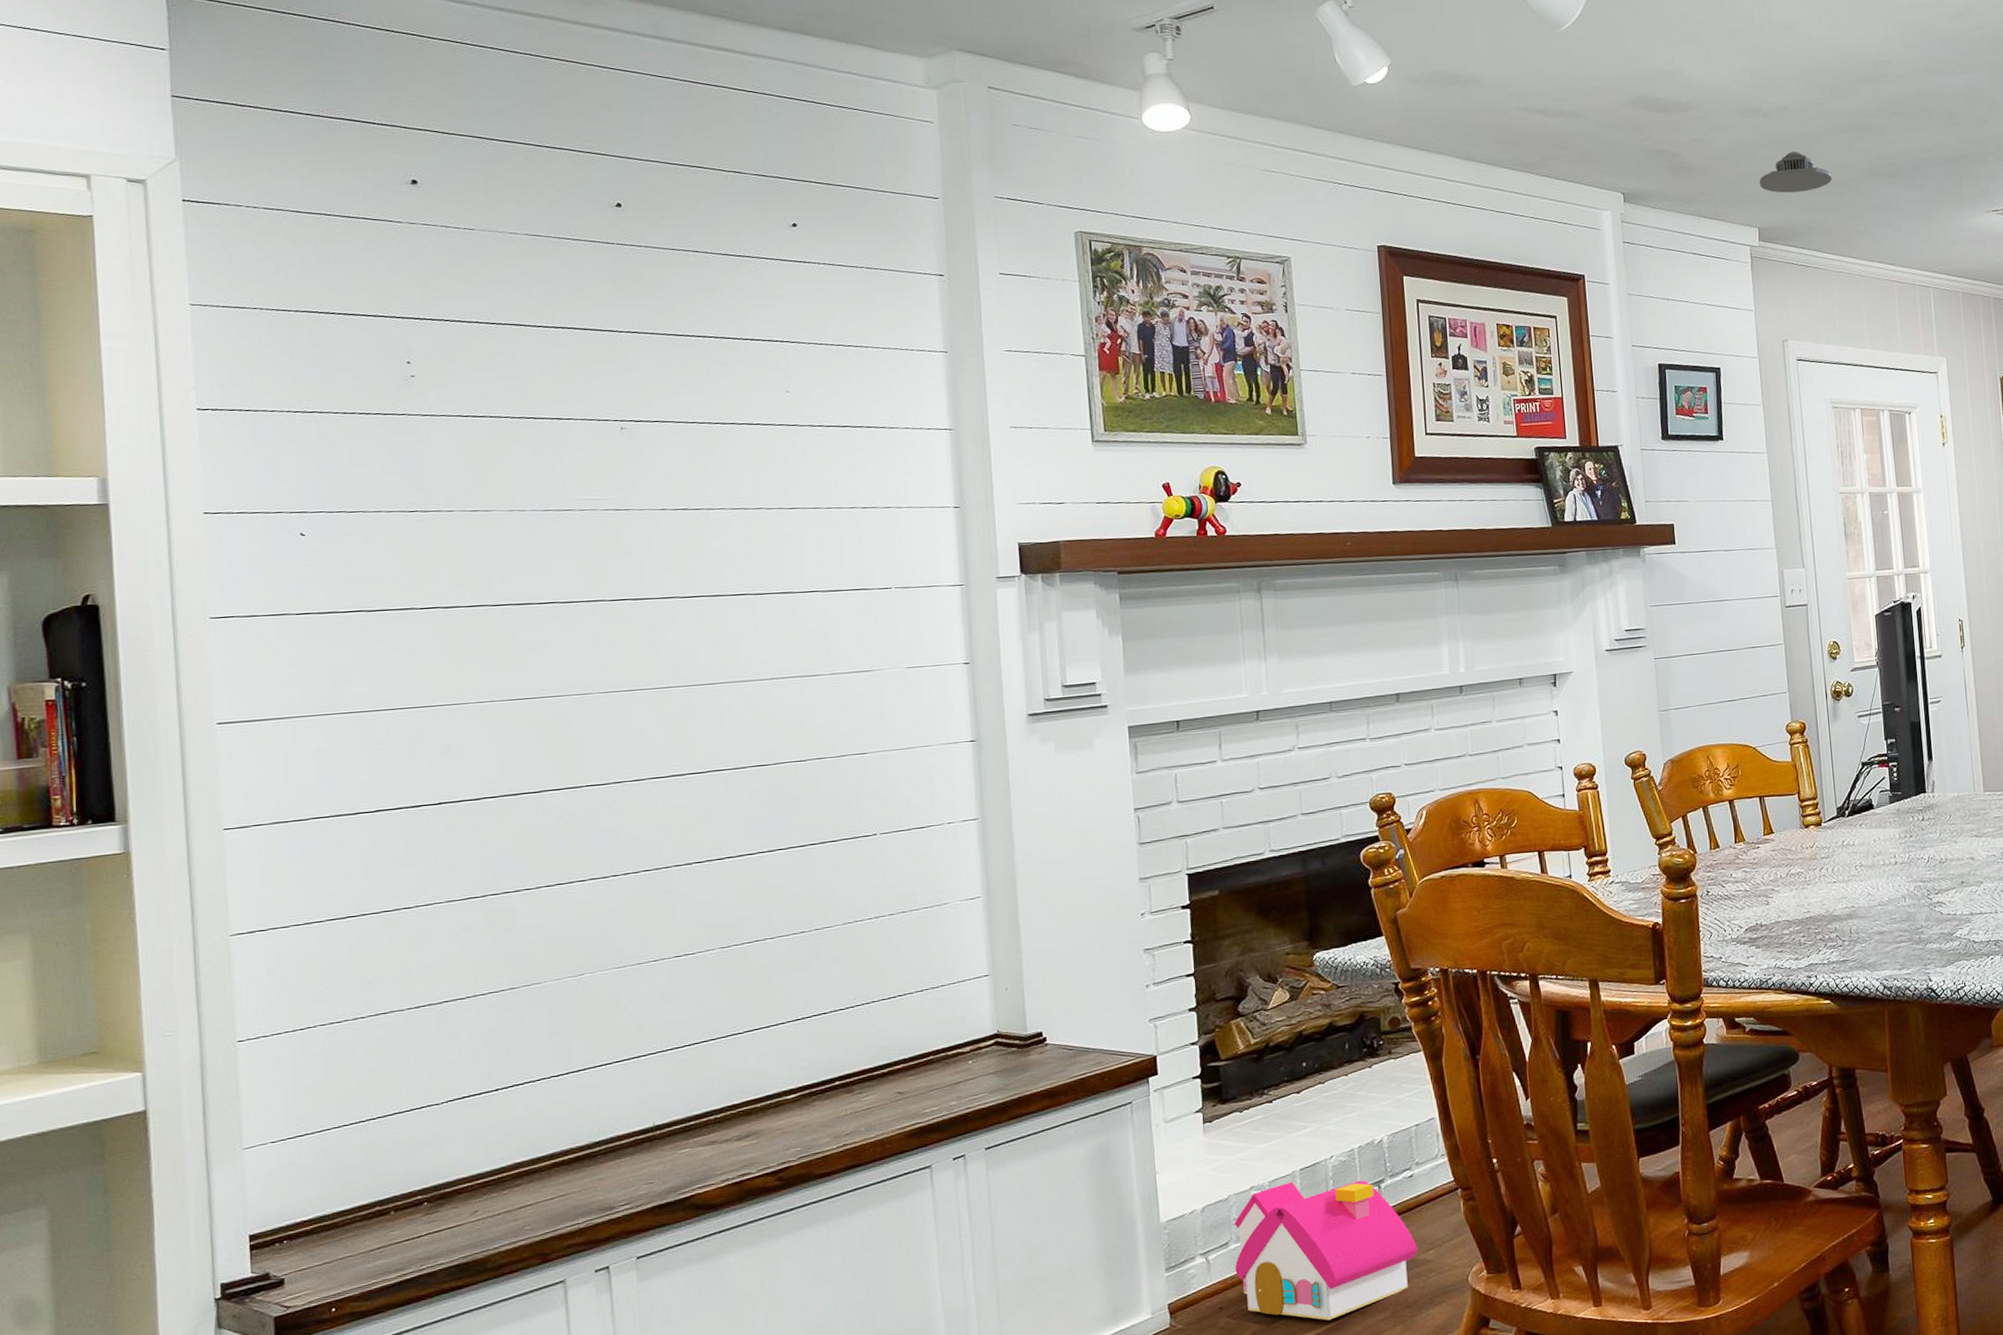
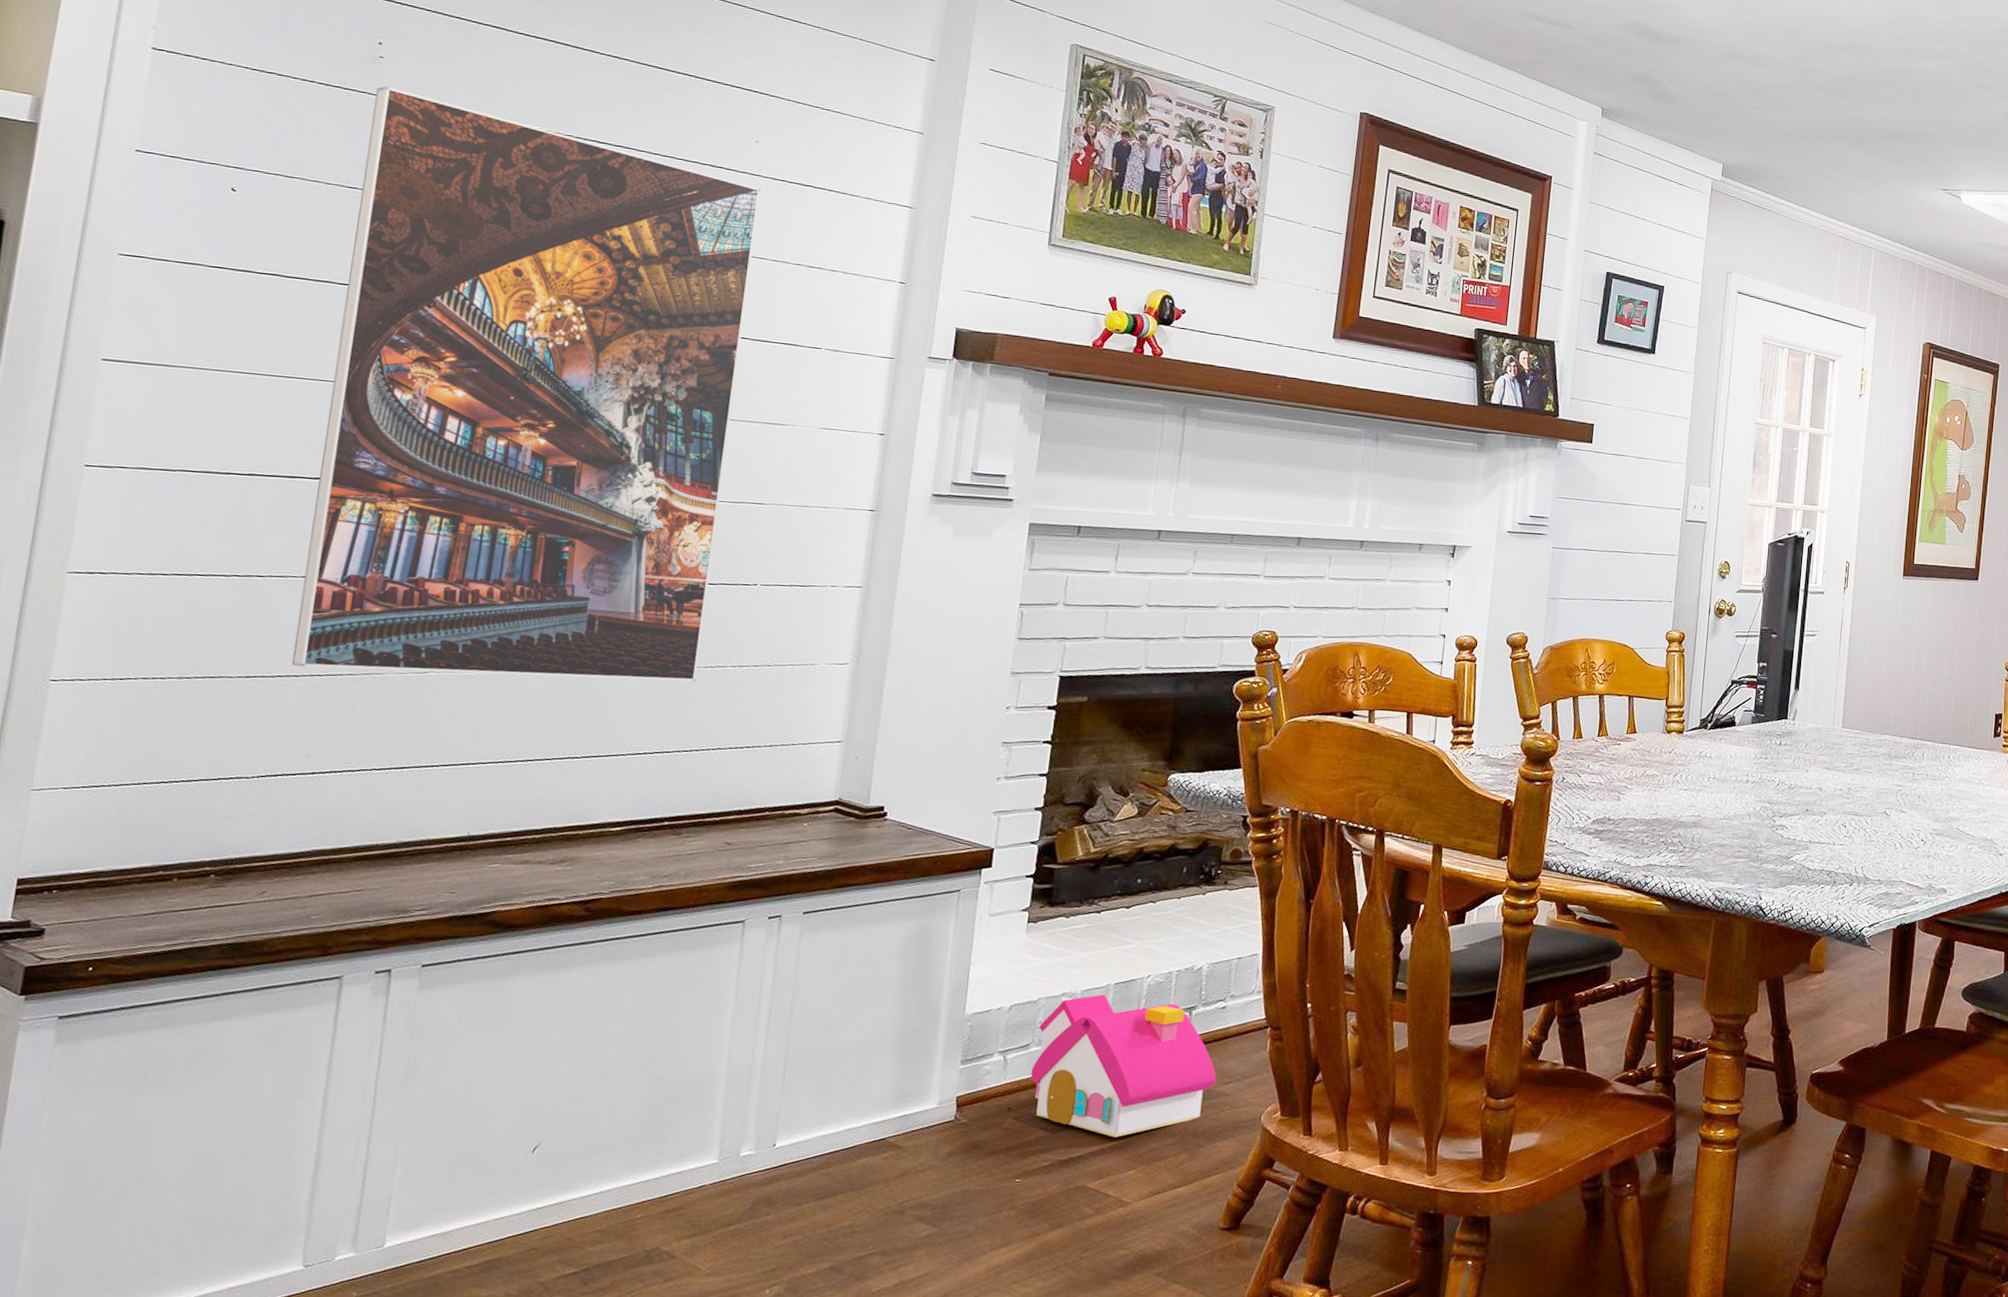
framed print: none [415,404,837,990] -> present [291,86,761,682]
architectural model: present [1759,152,1833,193] -> none [1731,100,1800,139]

